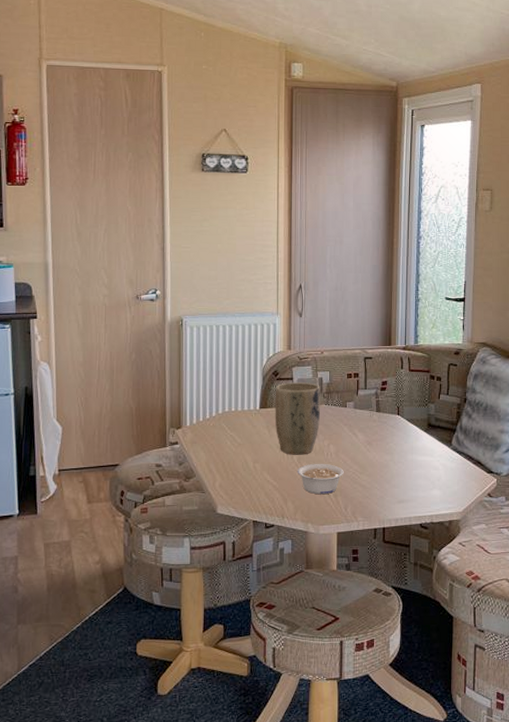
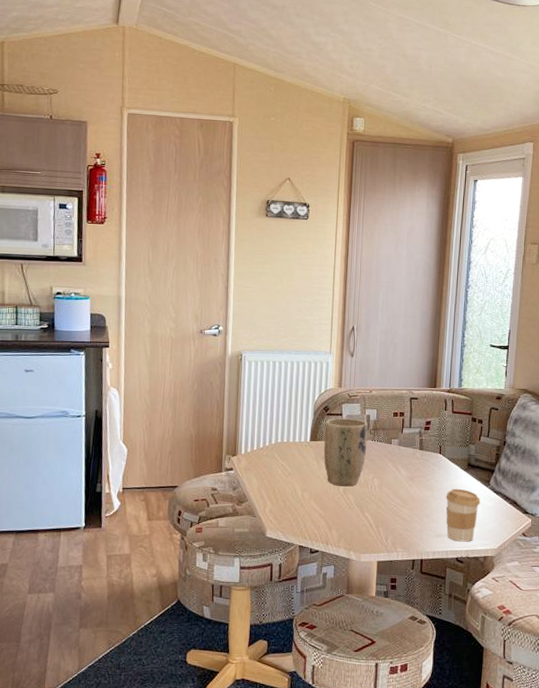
legume: present [297,463,344,495] -> none [342,495,386,525]
coffee cup: none [406,450,443,507] -> present [446,488,481,542]

